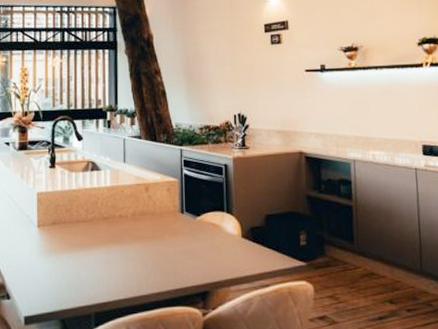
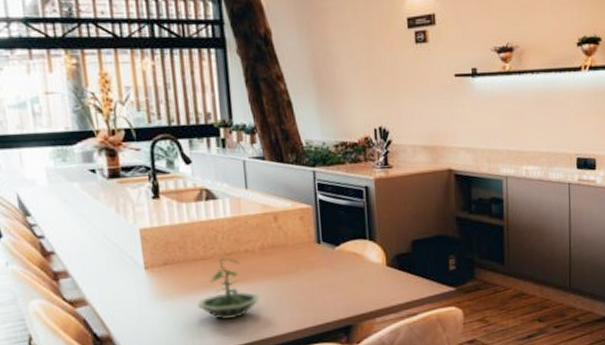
terrarium: none [77,220,129,276] -> present [198,257,260,320]

